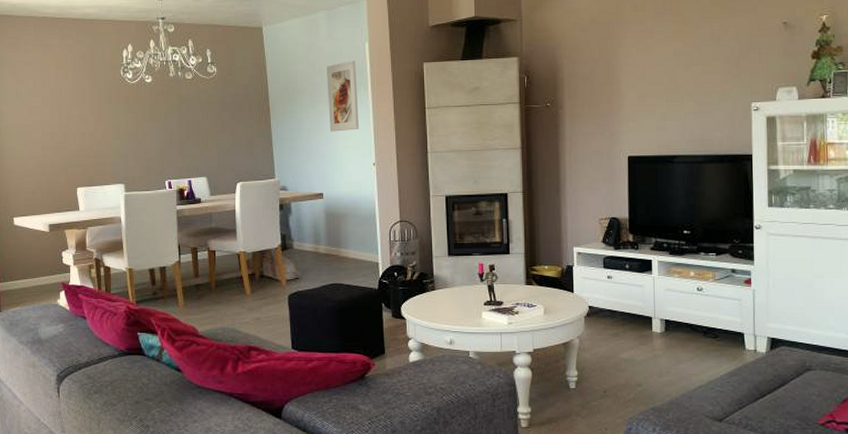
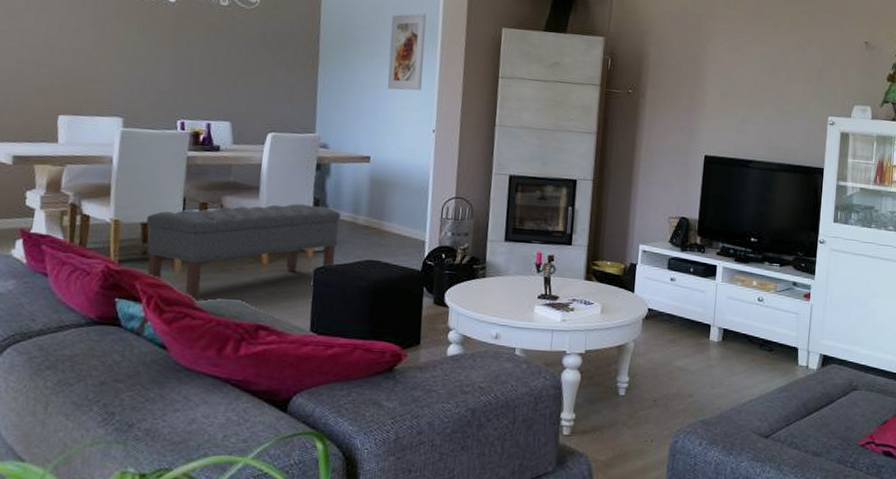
bench: none [152,240,305,330] -> present [146,203,341,301]

